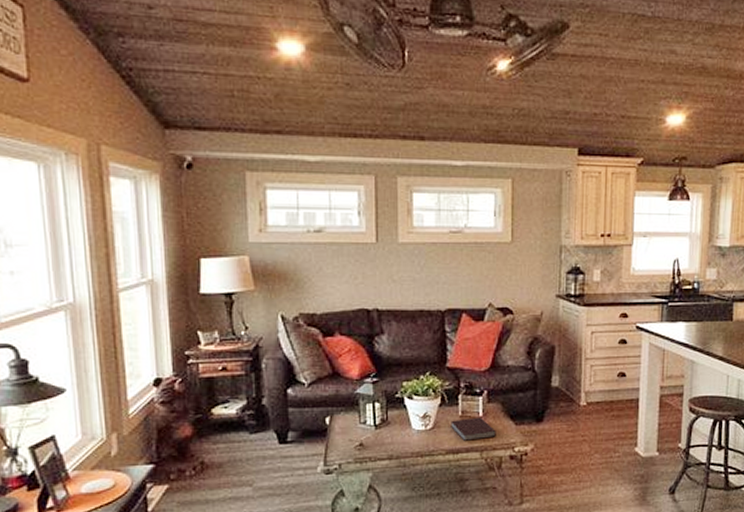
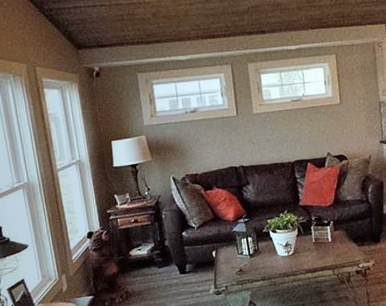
notebook: present [451,417,496,441] -> none [307,242,344,262]

